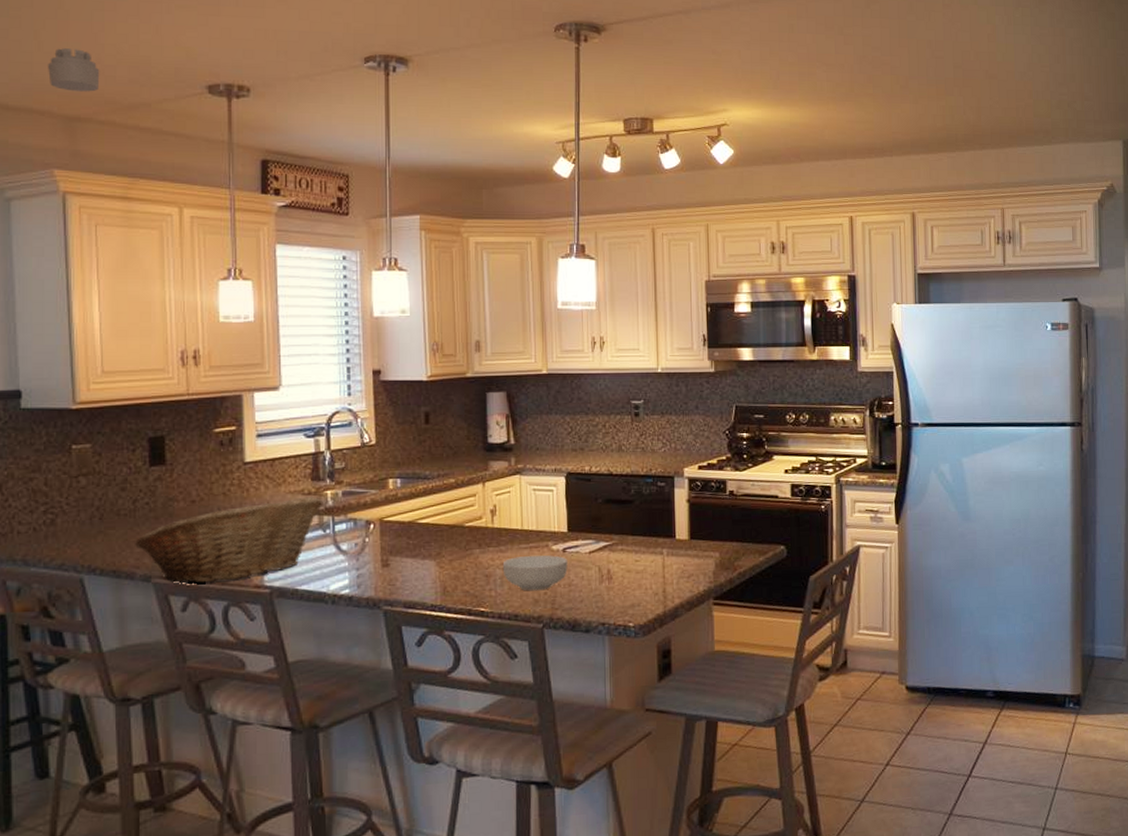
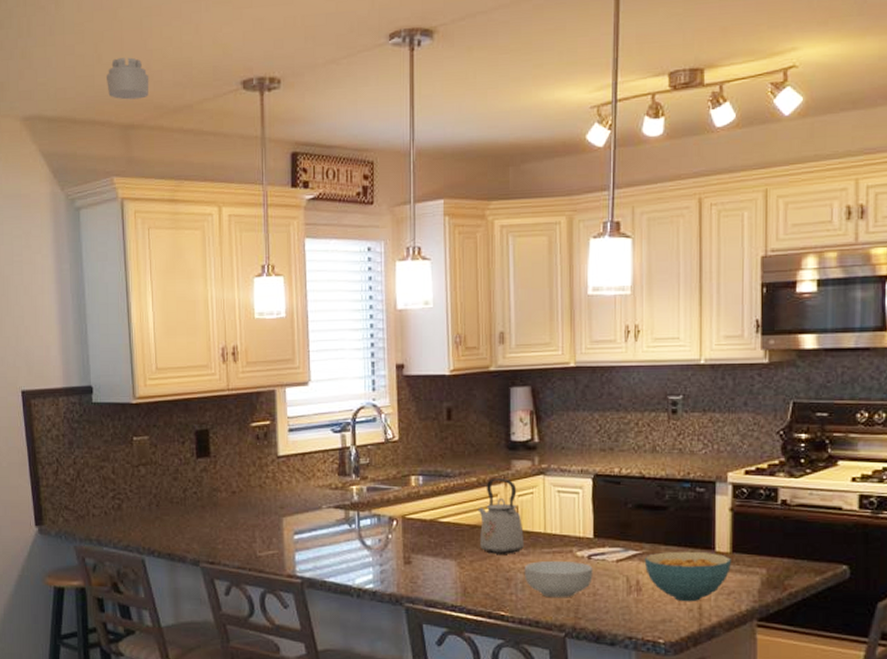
fruit basket: present [135,497,324,583] -> none [186,492,349,570]
kettle: none [456,479,502,552] -> present [478,478,524,554]
cereal bowl: none [614,540,689,587] -> present [644,551,731,602]

